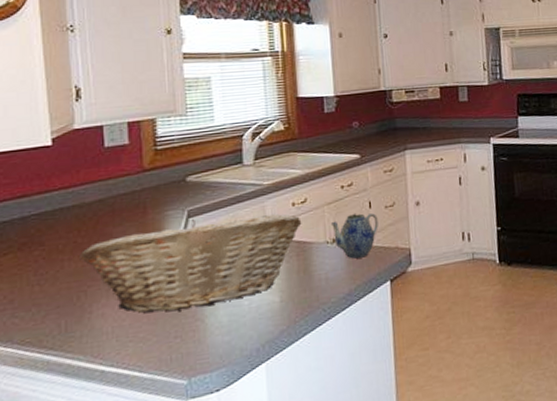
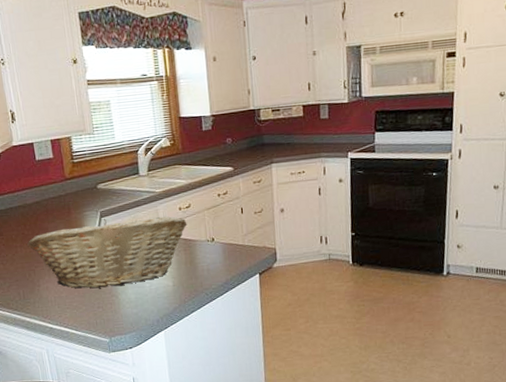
teapot: present [330,213,378,259] -> none [210,217,249,255]

